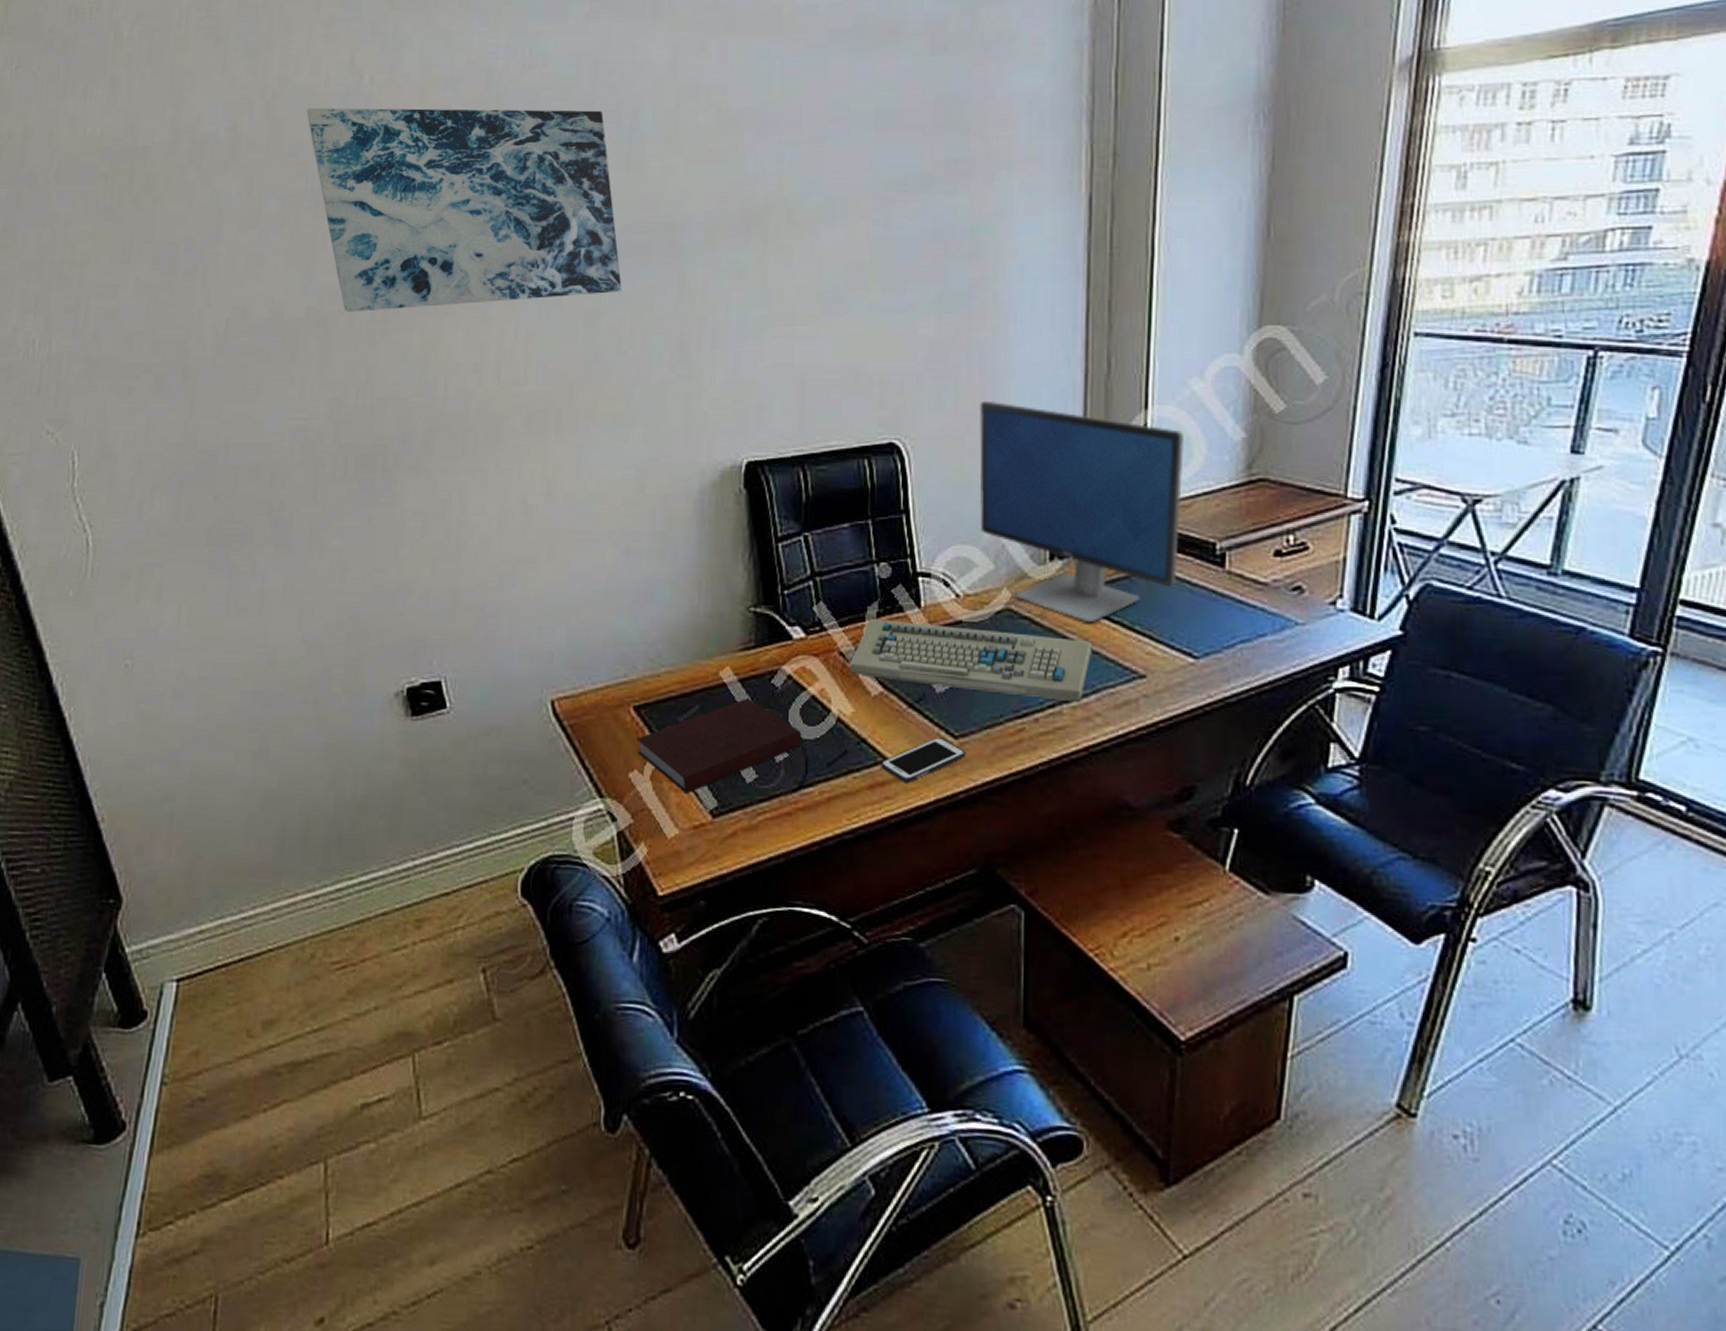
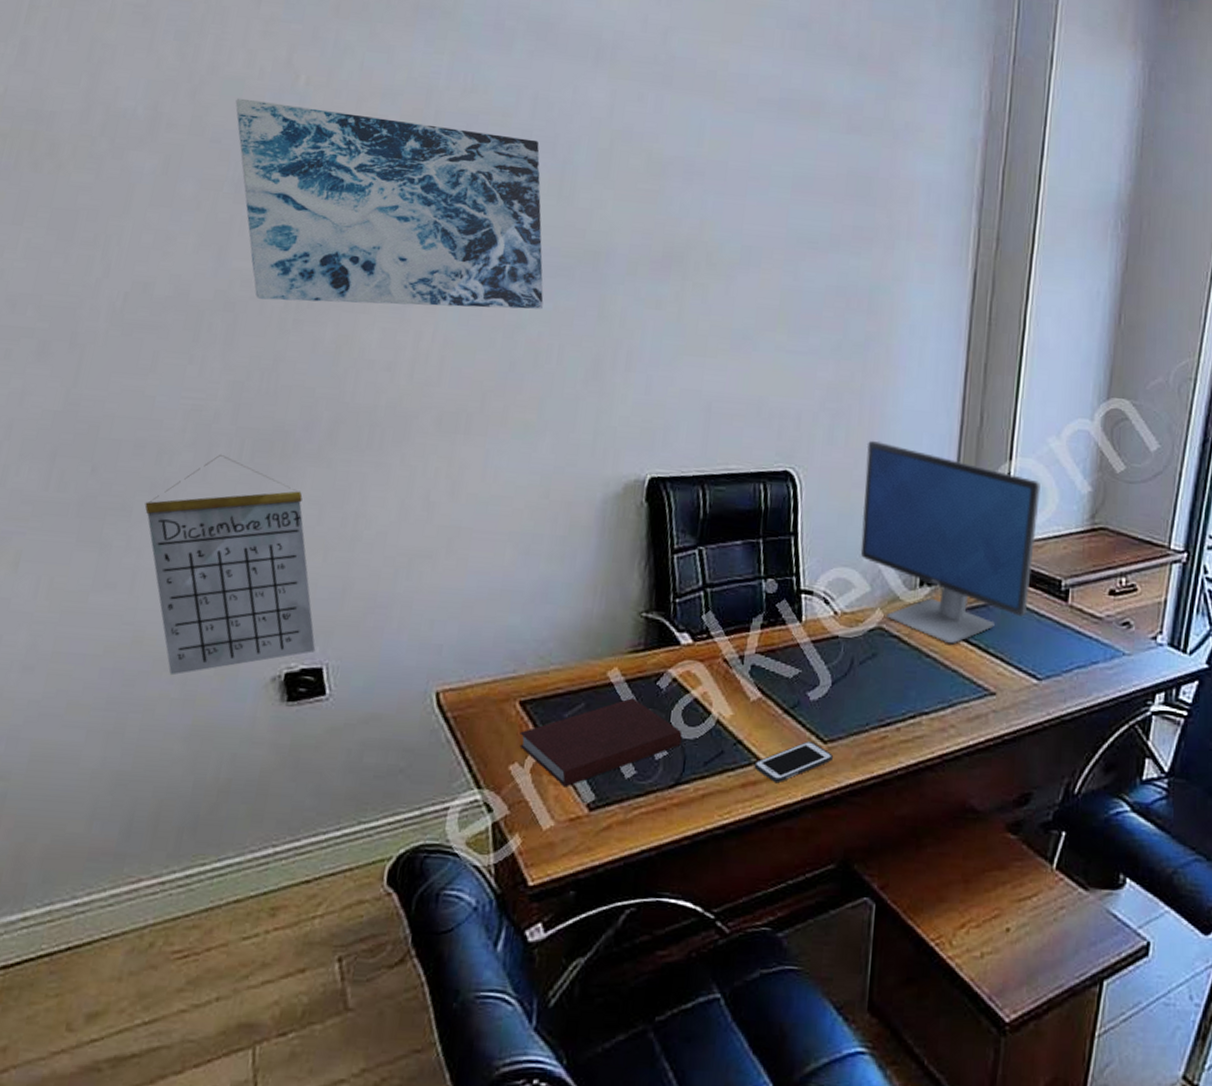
calendar: none [264,474,433,695] -> present [145,455,316,676]
keyboard: present [850,619,1093,702] -> none [732,630,952,714]

